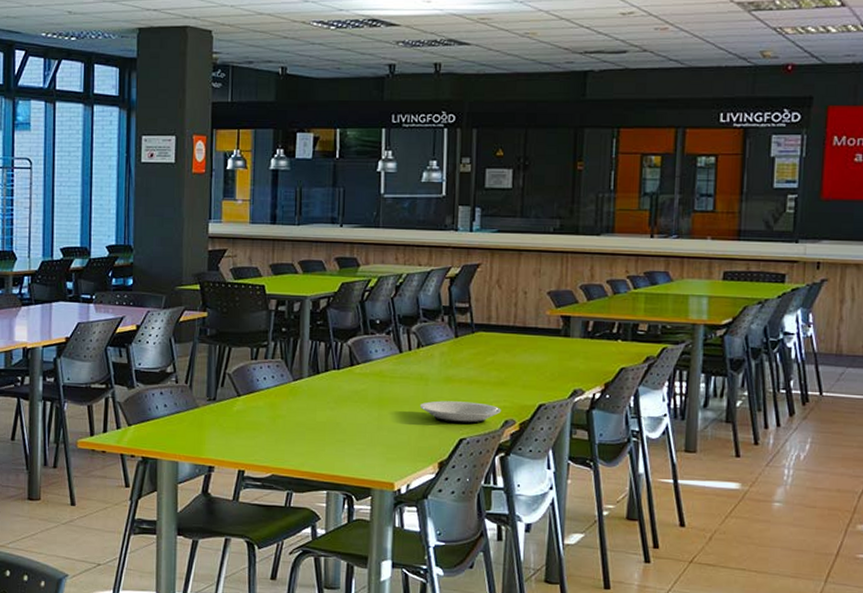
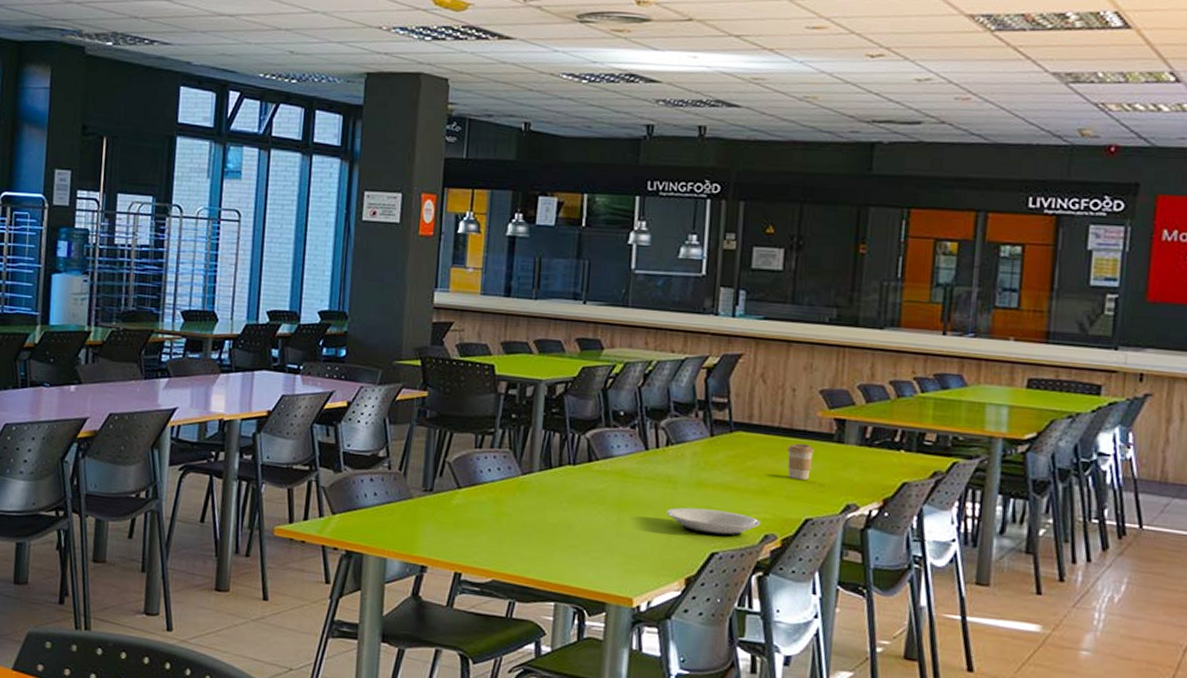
coffee cup: none [522,339,544,370] -> present [787,443,814,480]

